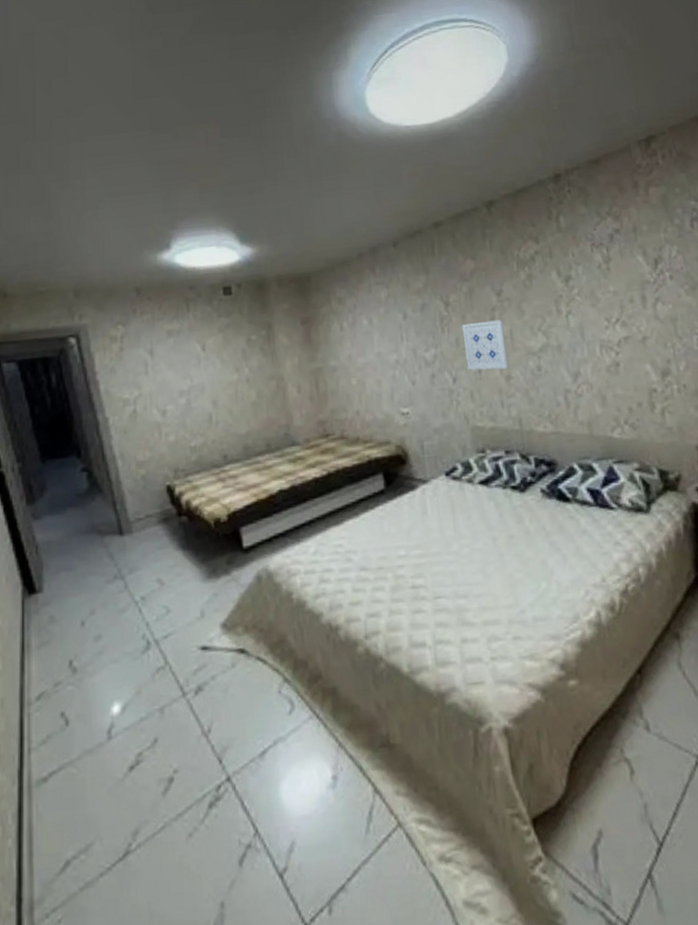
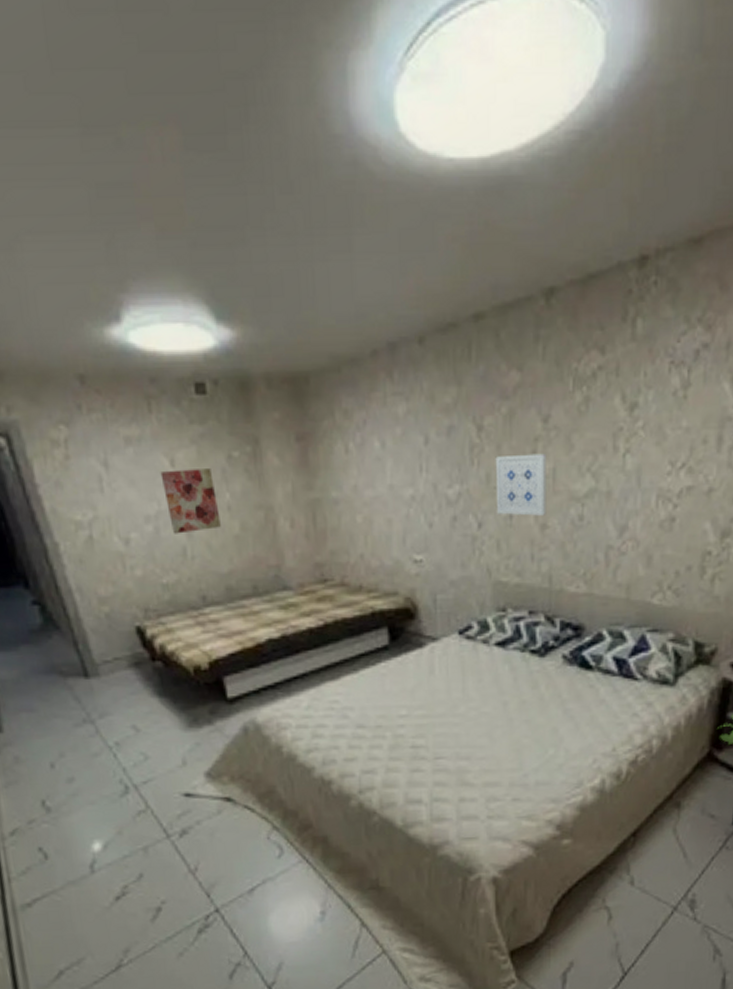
wall art: none [194,350,241,404] -> present [160,469,221,534]

